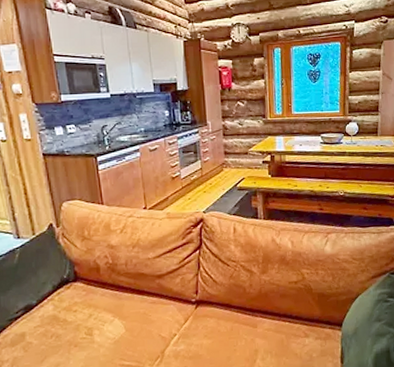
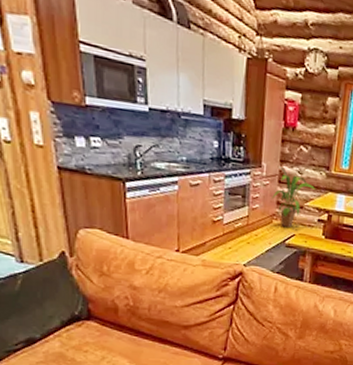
house plant: none [219,121,256,174] -> present [272,165,316,228]

